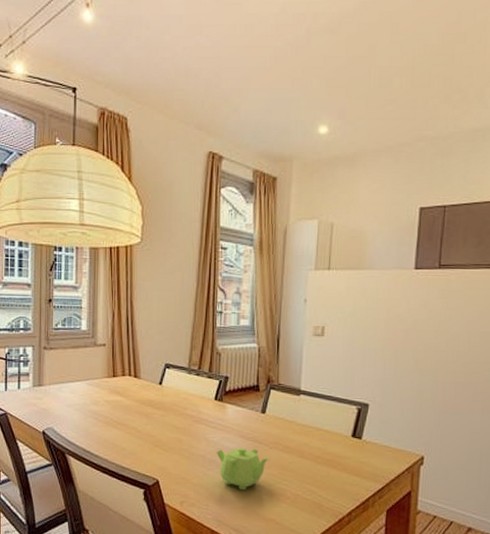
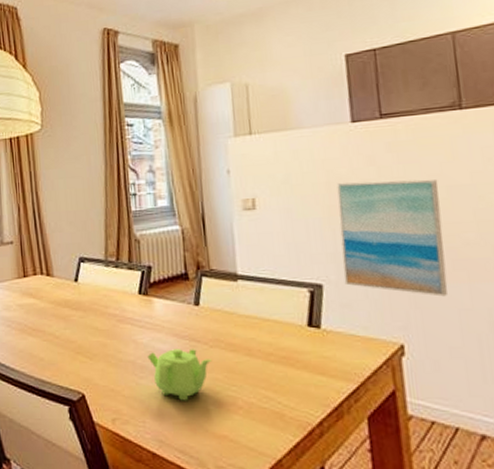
wall art: none [386,320,475,421] -> present [337,179,448,297]

